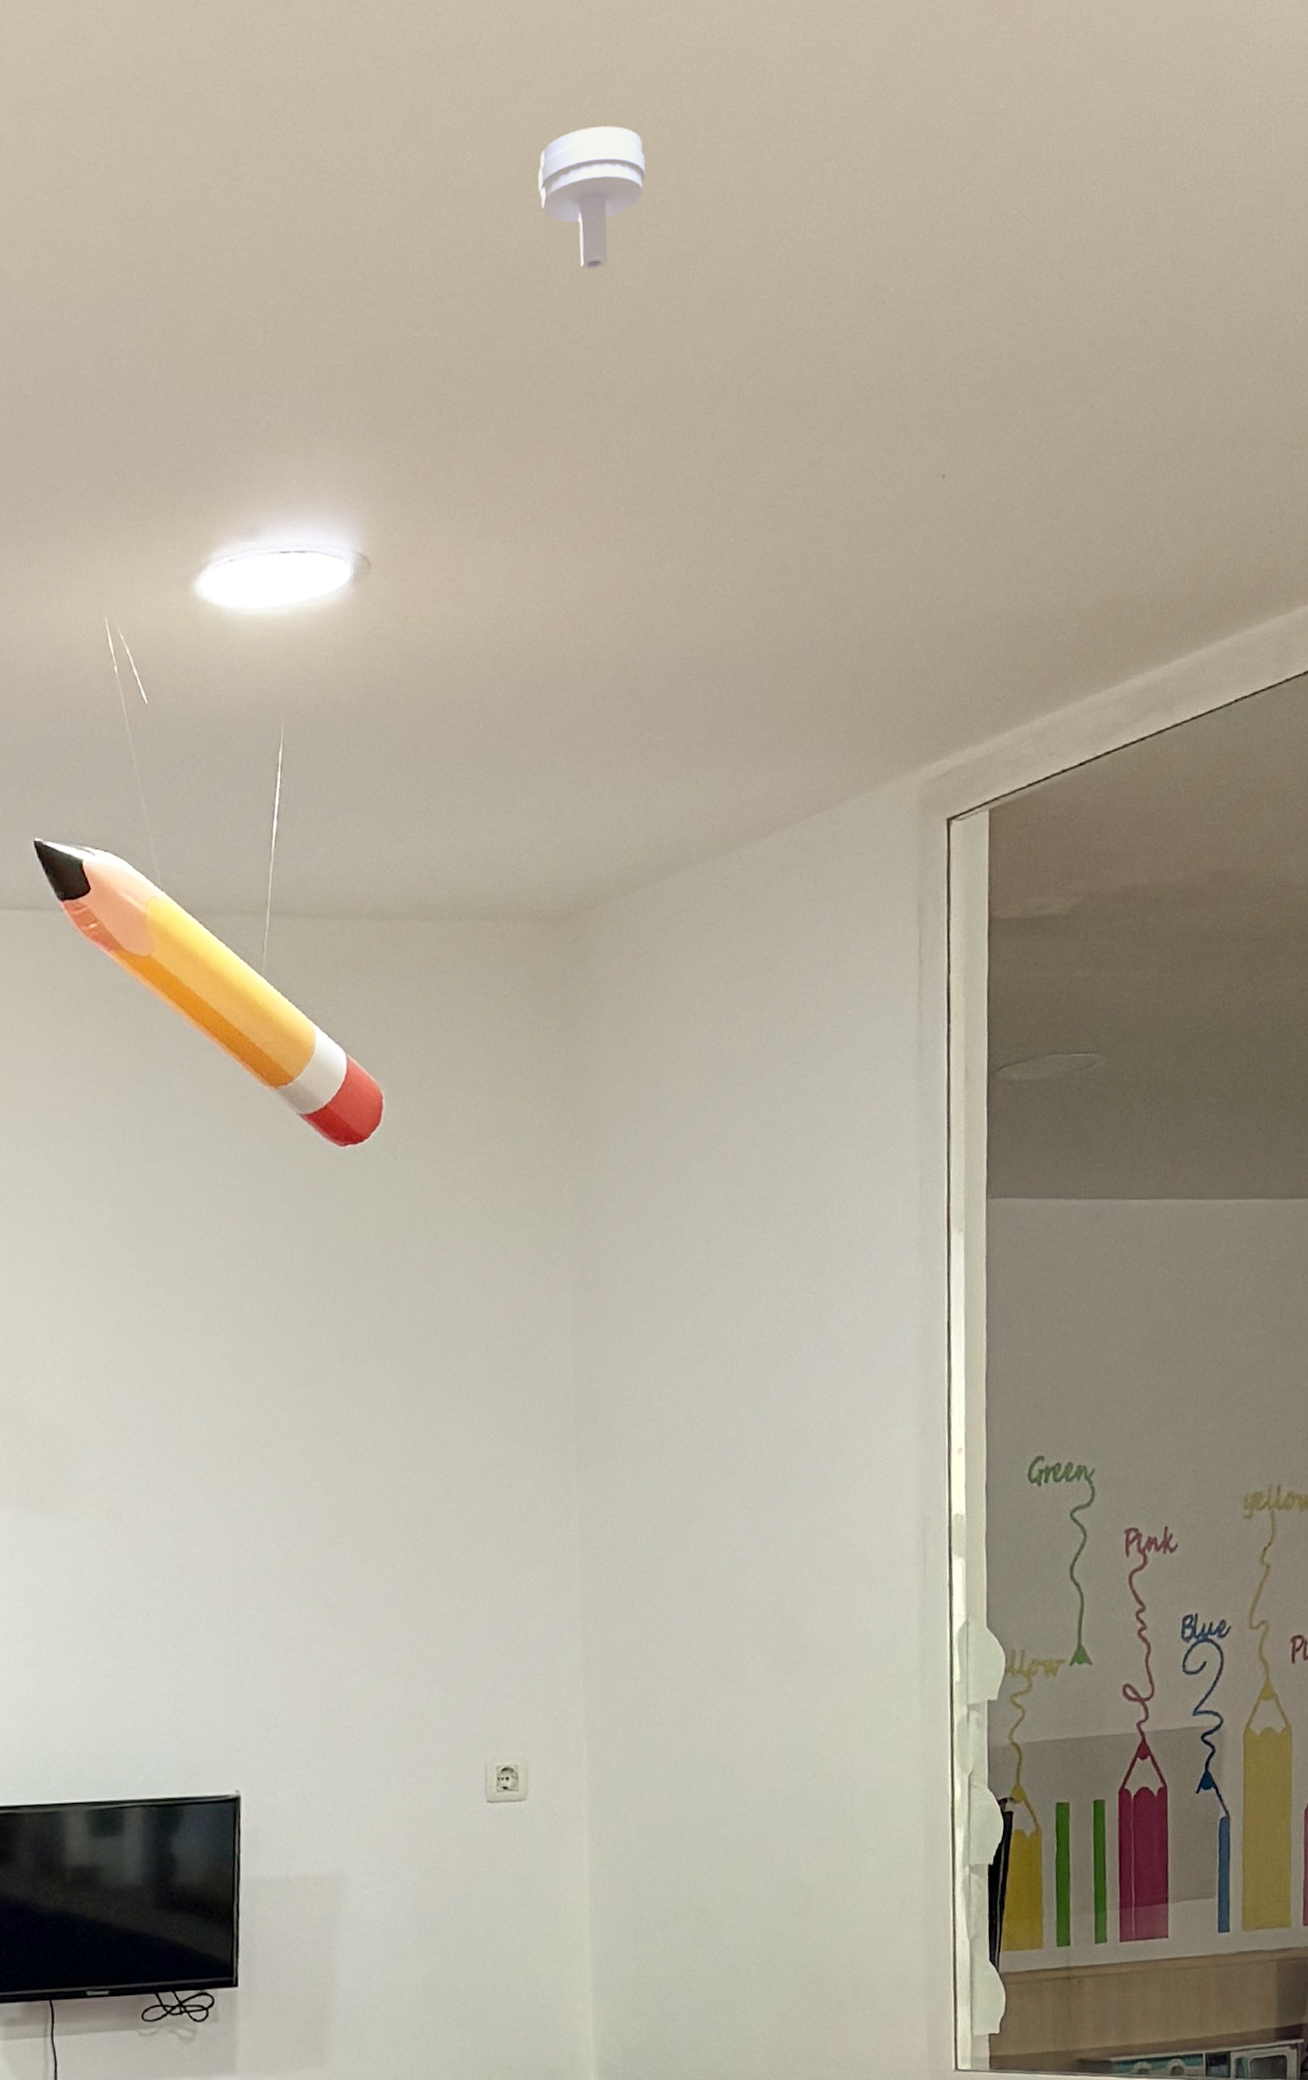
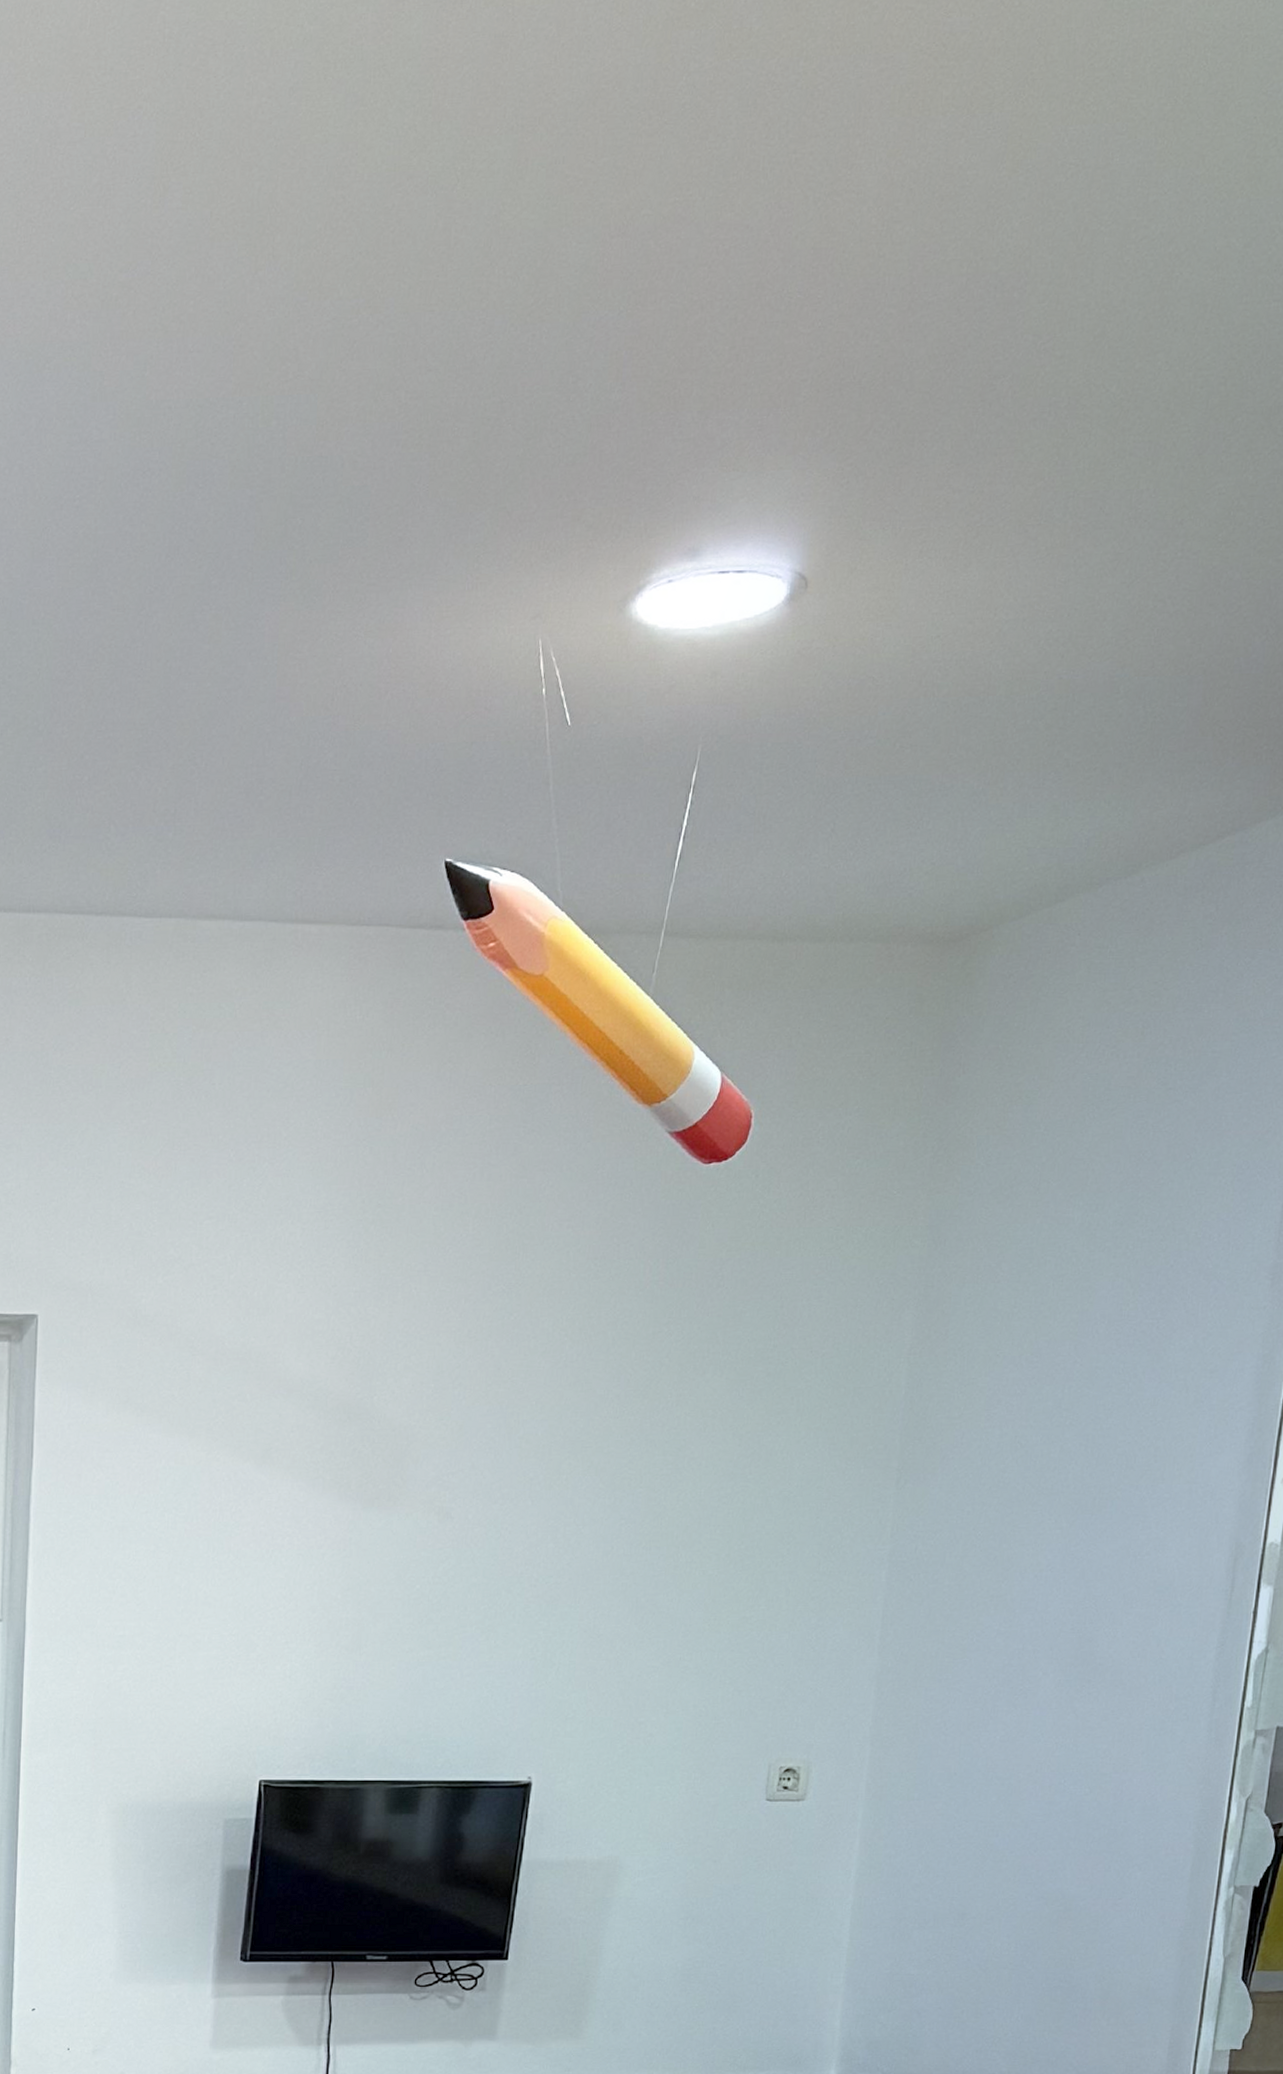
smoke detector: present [538,126,646,270] -> none [1028,123,1144,275]

